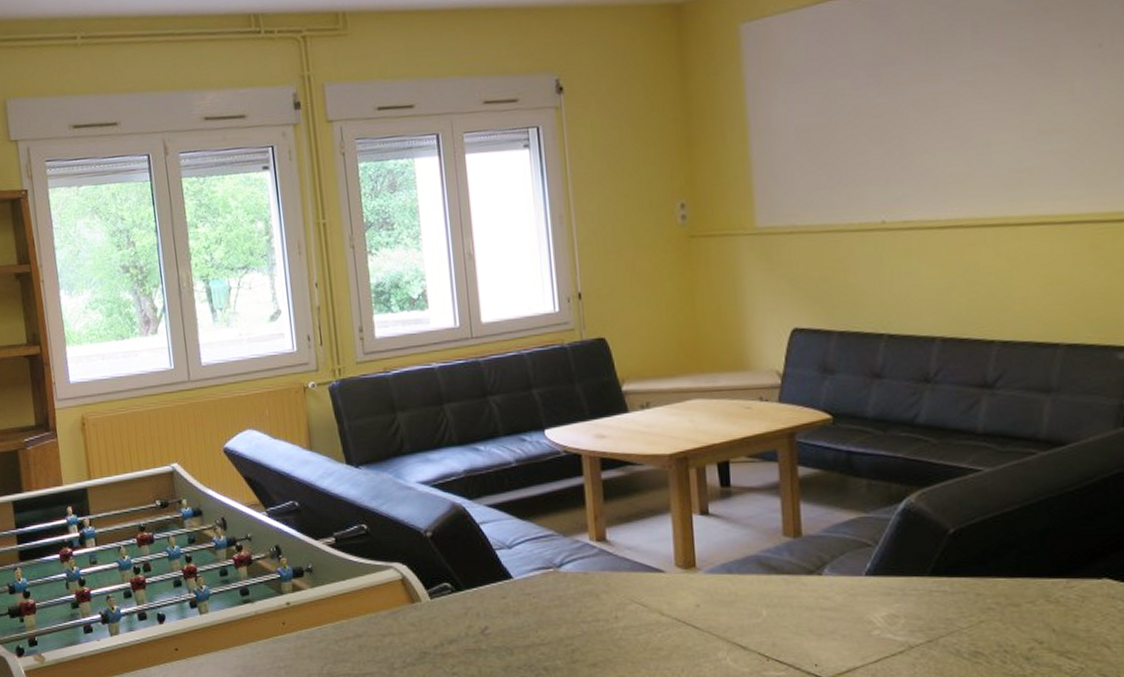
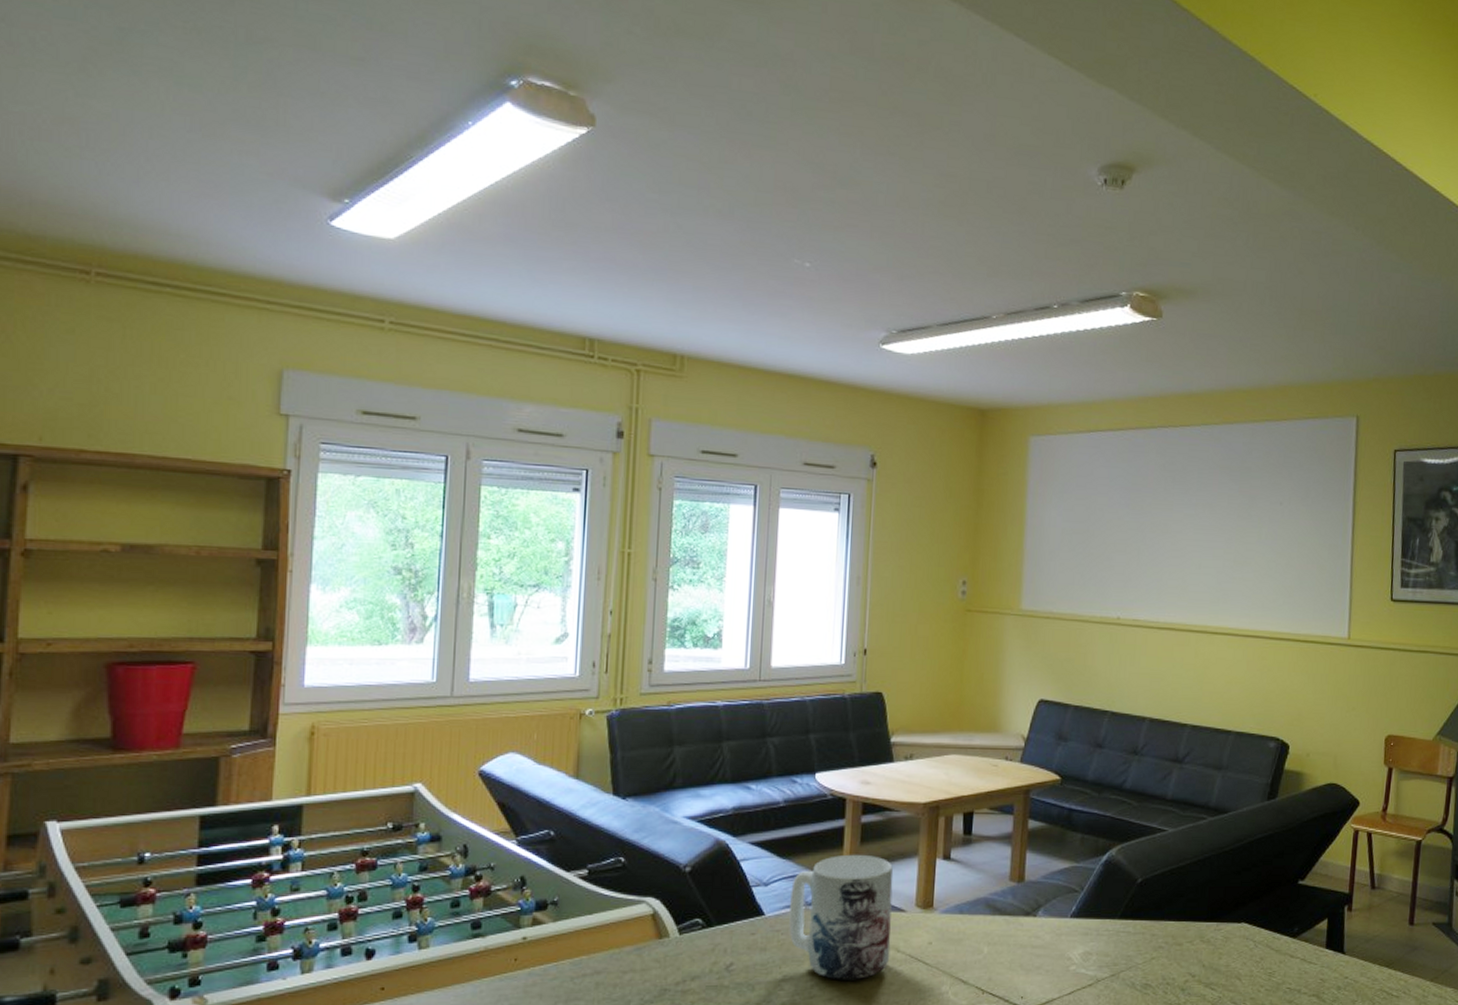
mug: none [536,512,654,645] -> present [789,854,894,980]

